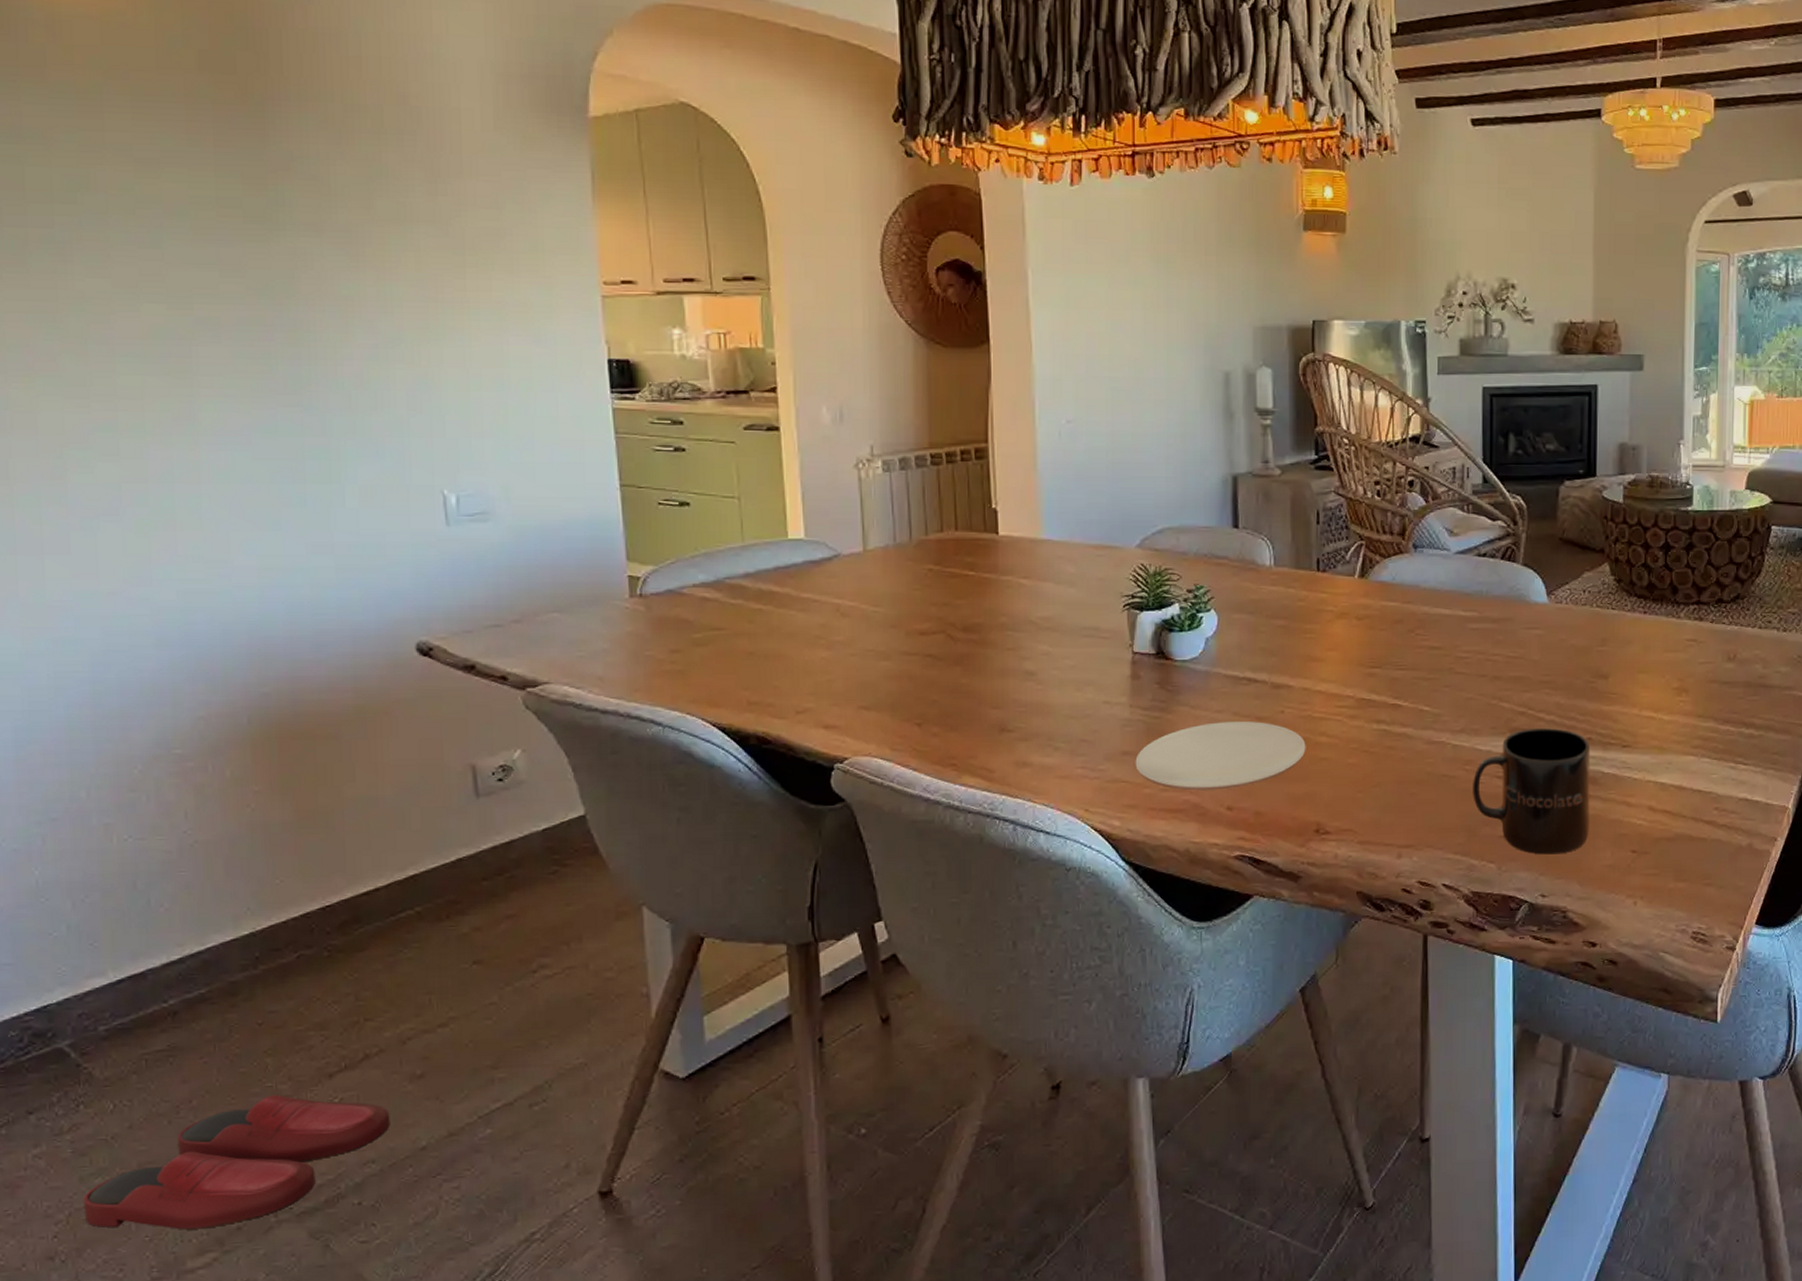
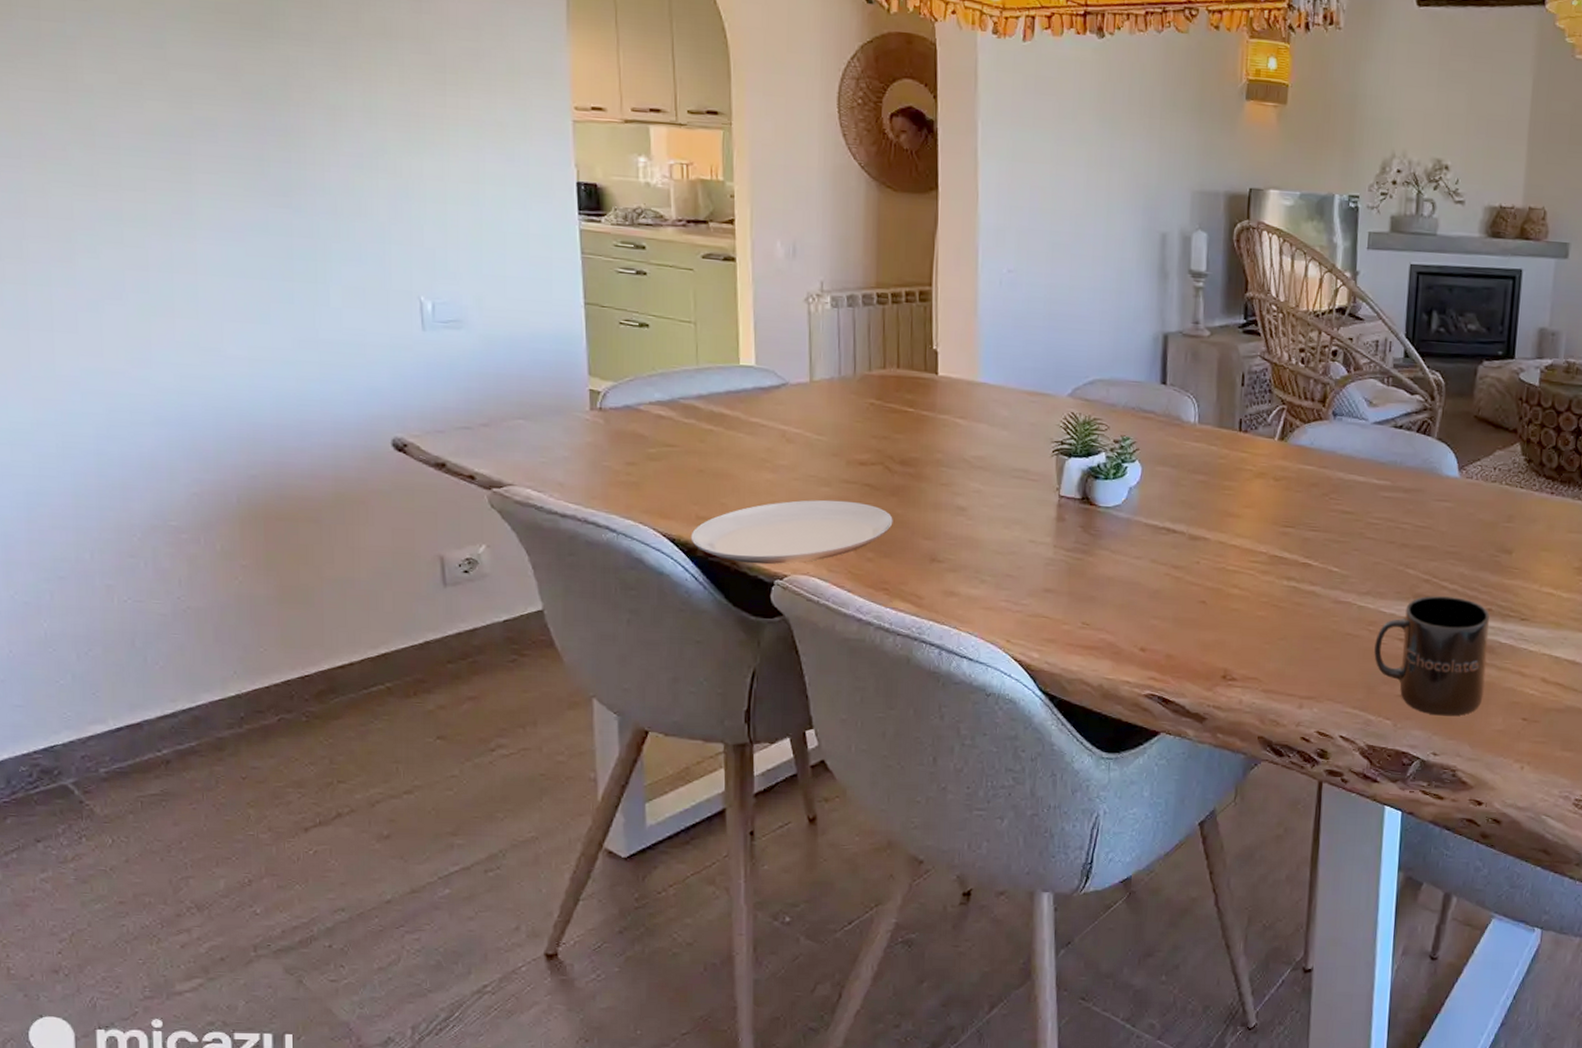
slippers: present [83,1094,391,1230] -> none [84,842,359,957]
plate: none [742,674,958,748] -> present [690,499,893,565]
plate: present [1135,720,1306,791] -> none [1056,567,1219,632]

